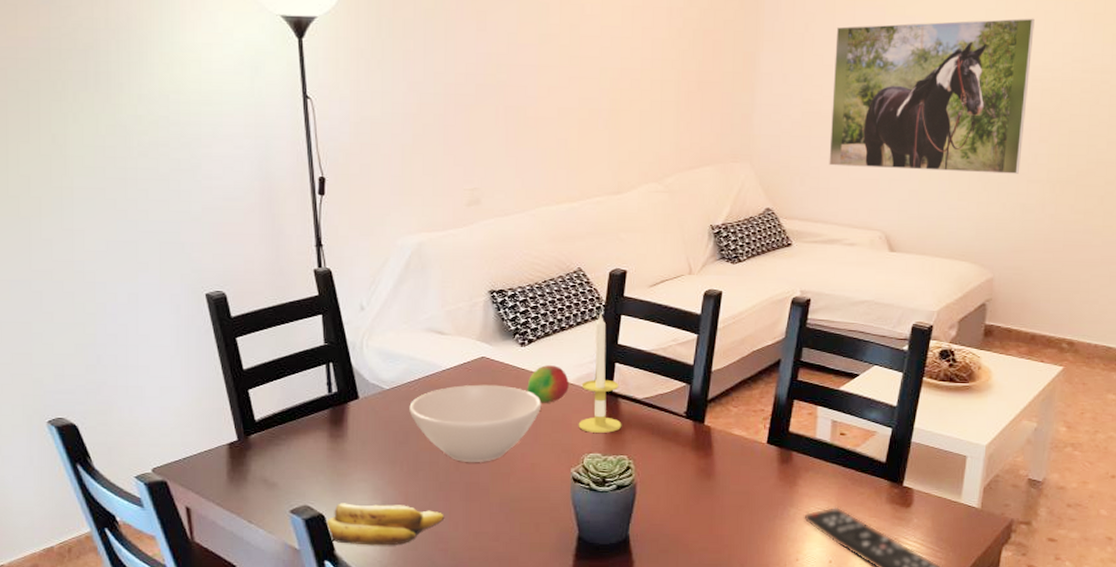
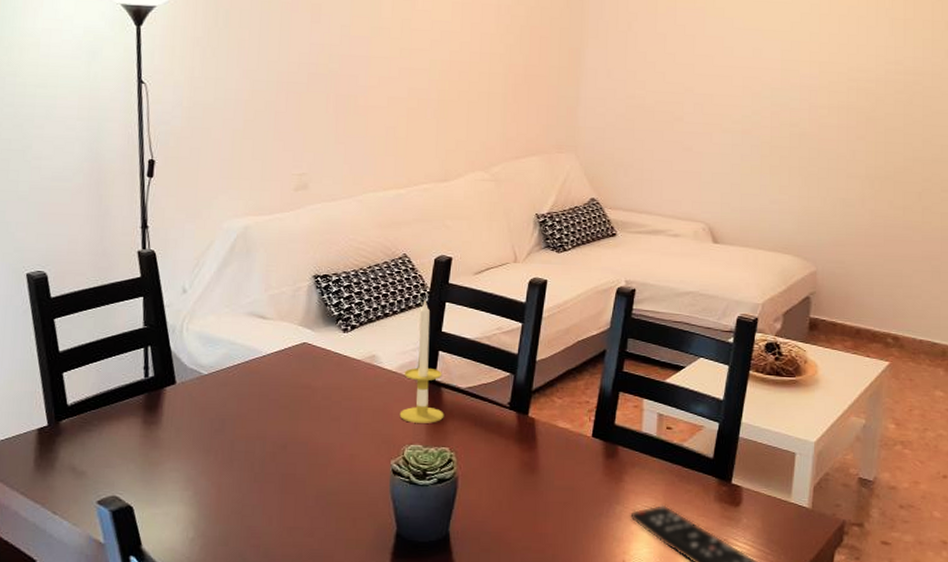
banana: present [326,503,445,546] -> none [134,494,259,541]
bowl: present [409,384,542,462] -> none [227,371,363,452]
fruit: present [527,365,569,403] -> none [348,352,391,391]
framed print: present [829,18,1035,174] -> none [652,22,848,170]

